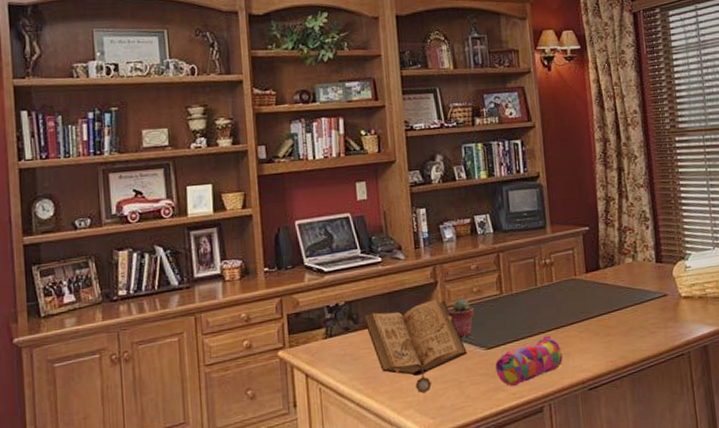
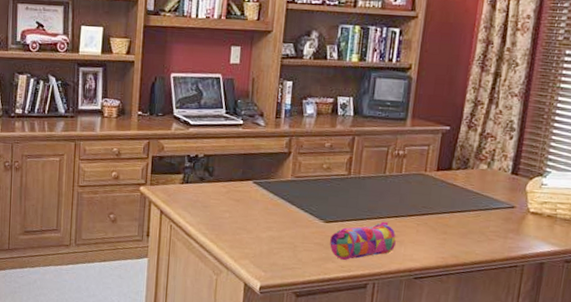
book: present [363,300,467,394] -> none [218,168,307,249]
potted succulent: present [447,298,474,337] -> none [295,171,320,207]

